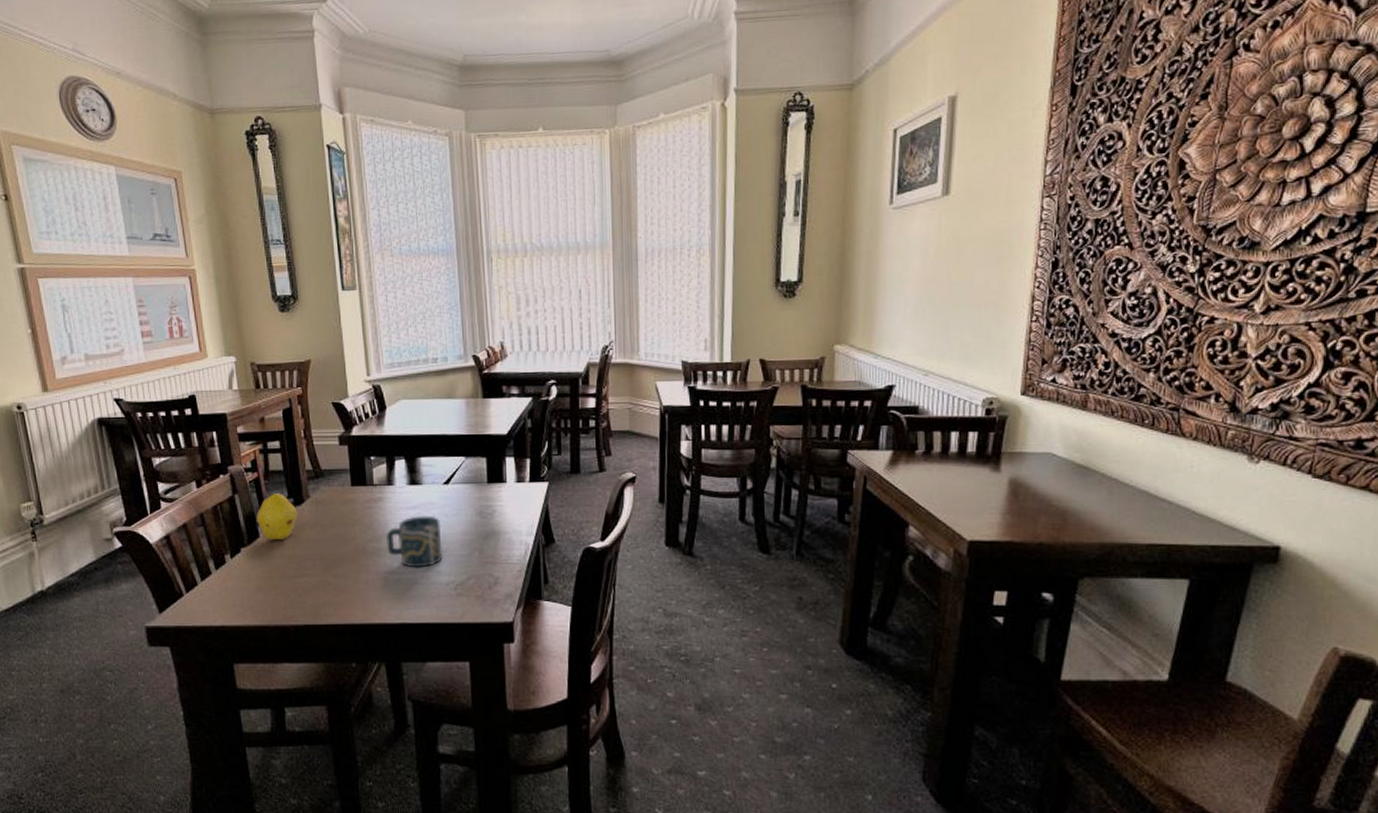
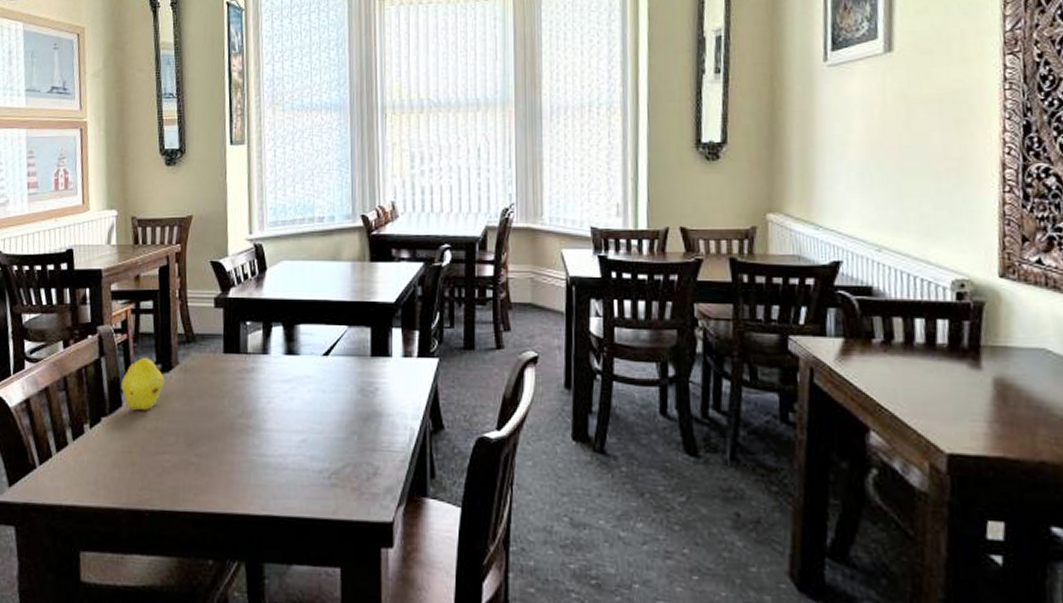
cup: present [385,515,443,568] -> none [256,390,318,451]

